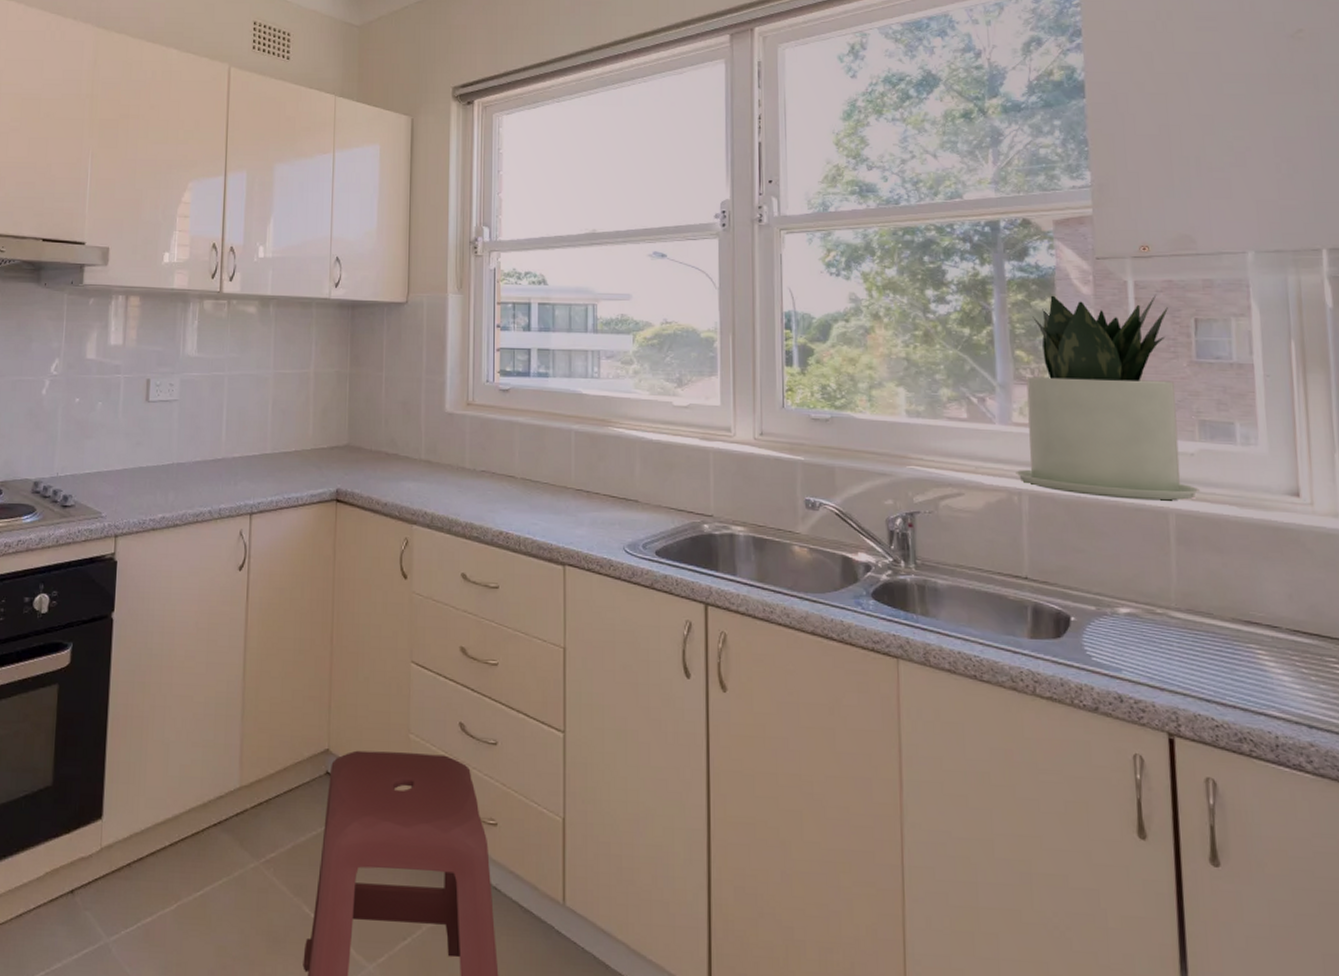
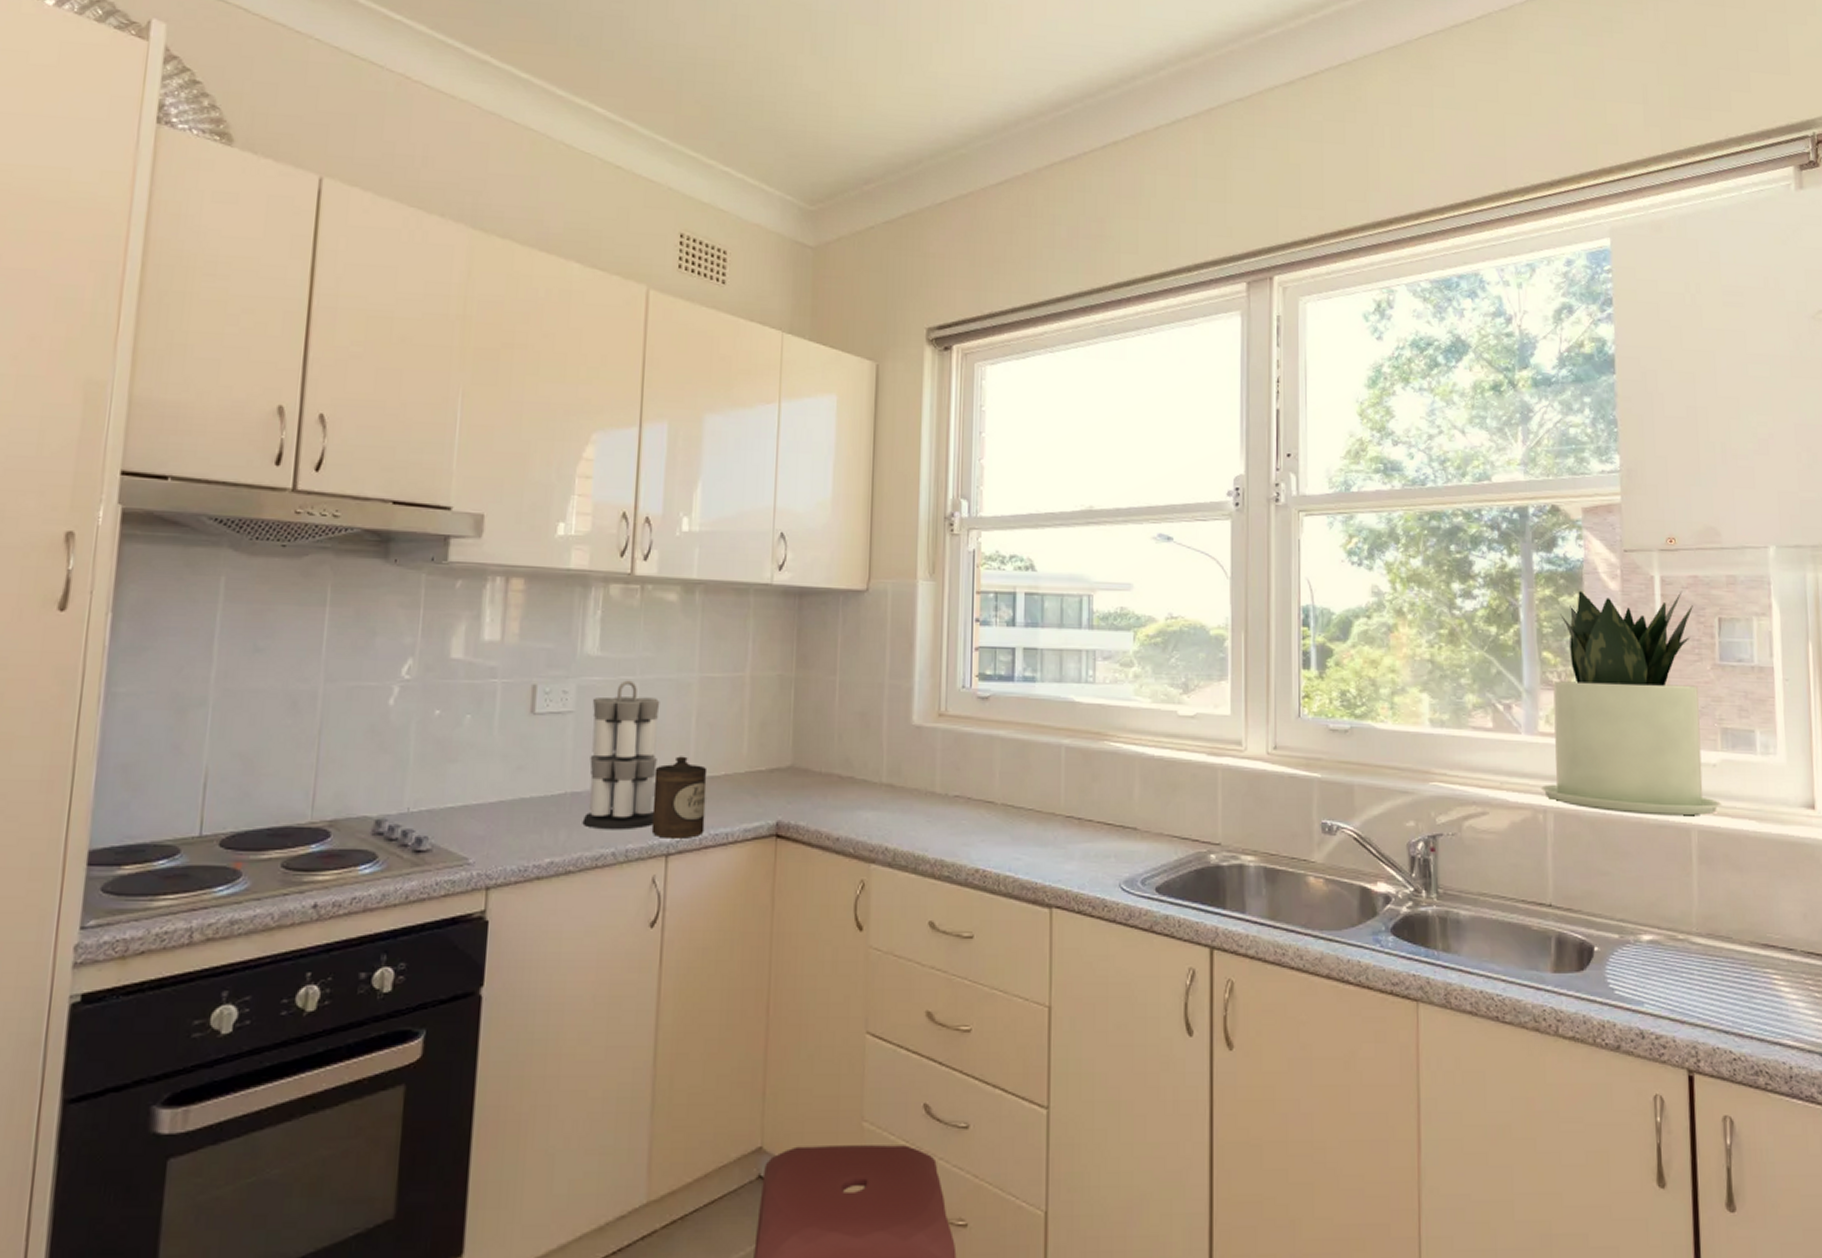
spice rack: none [186,375,244,494] -> present [582,680,660,831]
canister: none [238,435,282,501] -> present [651,756,708,838]

